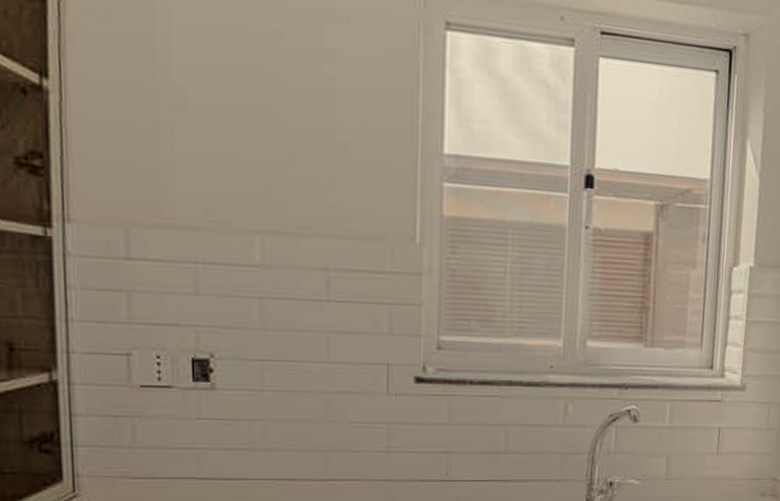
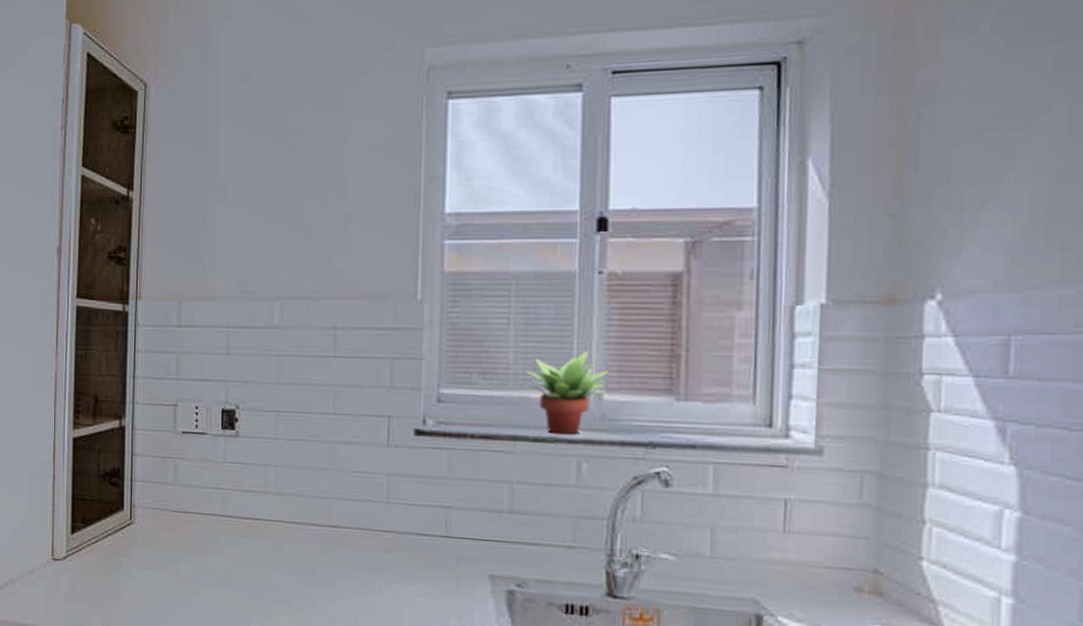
succulent plant: none [517,299,592,379] -> present [521,349,608,435]

